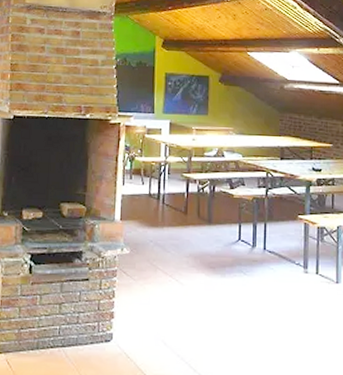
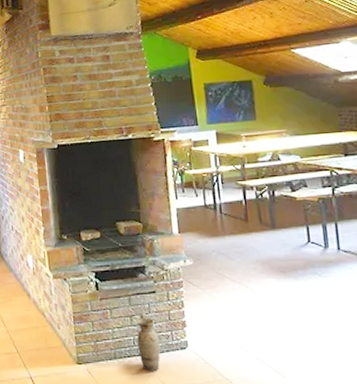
ceramic jug: none [62,301,85,364] -> present [136,313,161,371]

